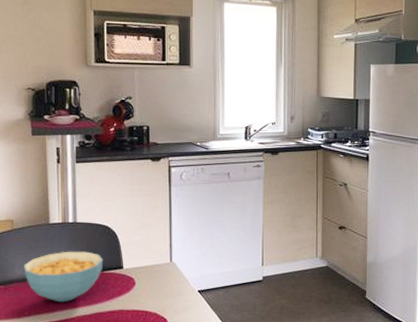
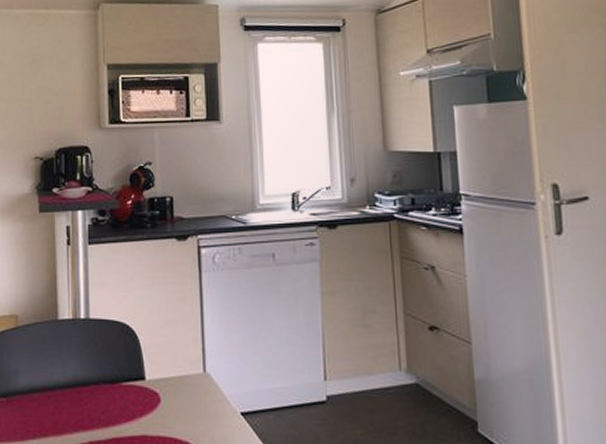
cereal bowl: present [24,251,104,303] -> none [28,355,121,423]

